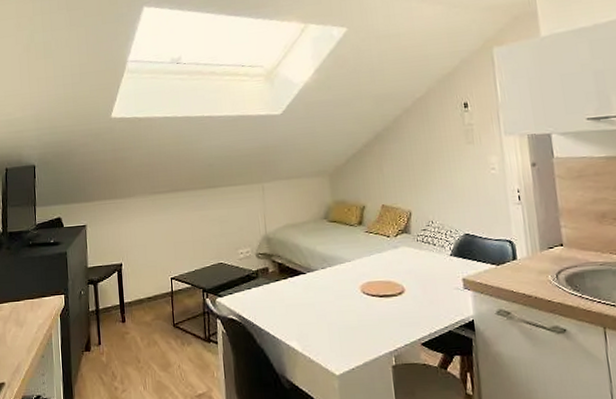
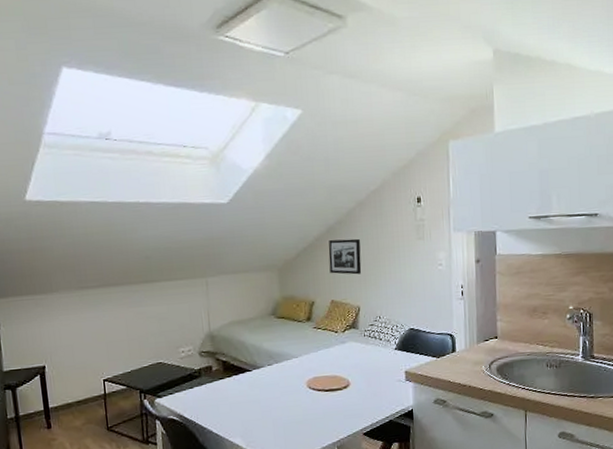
picture frame: none [377,144,411,180] -> present [328,238,362,275]

